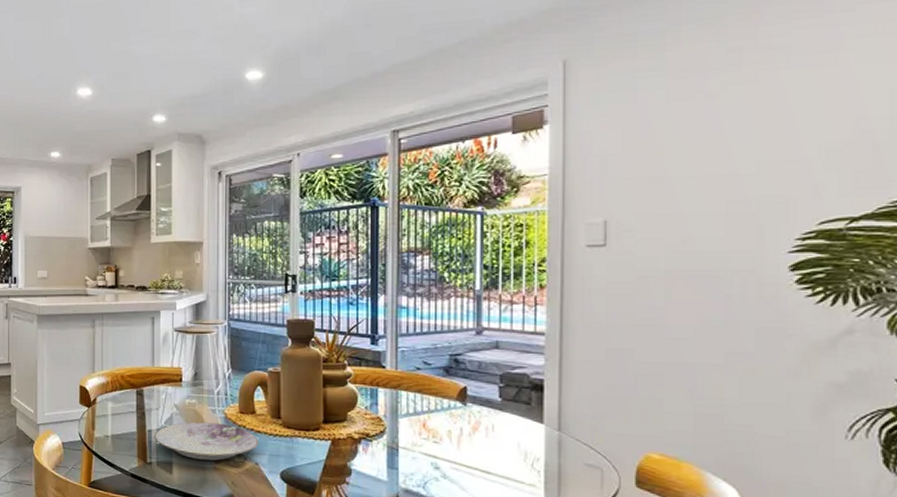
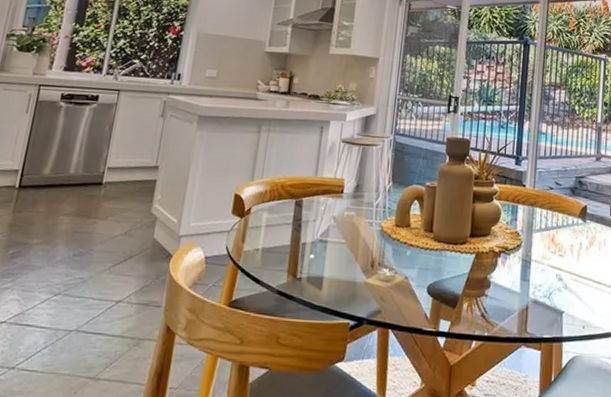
plate: present [154,422,259,461] -> none [307,234,411,275]

